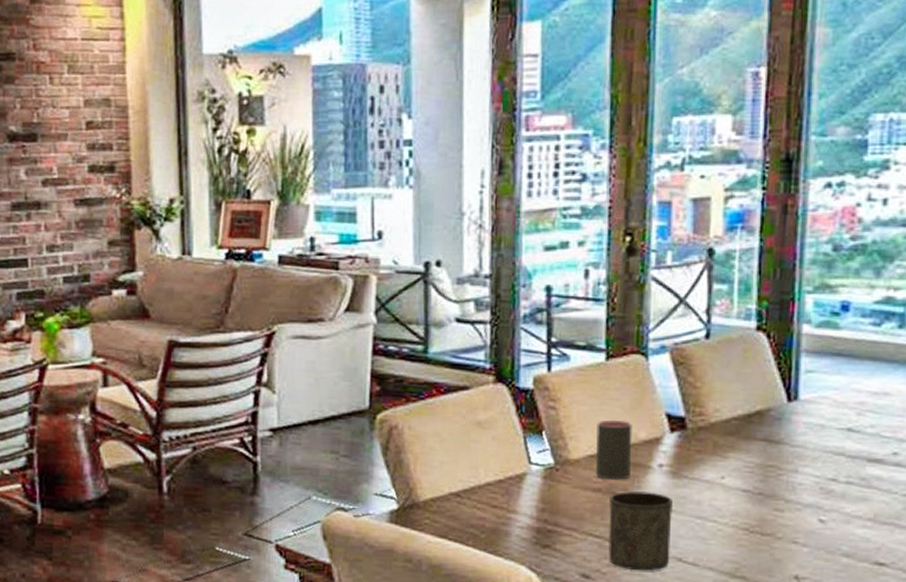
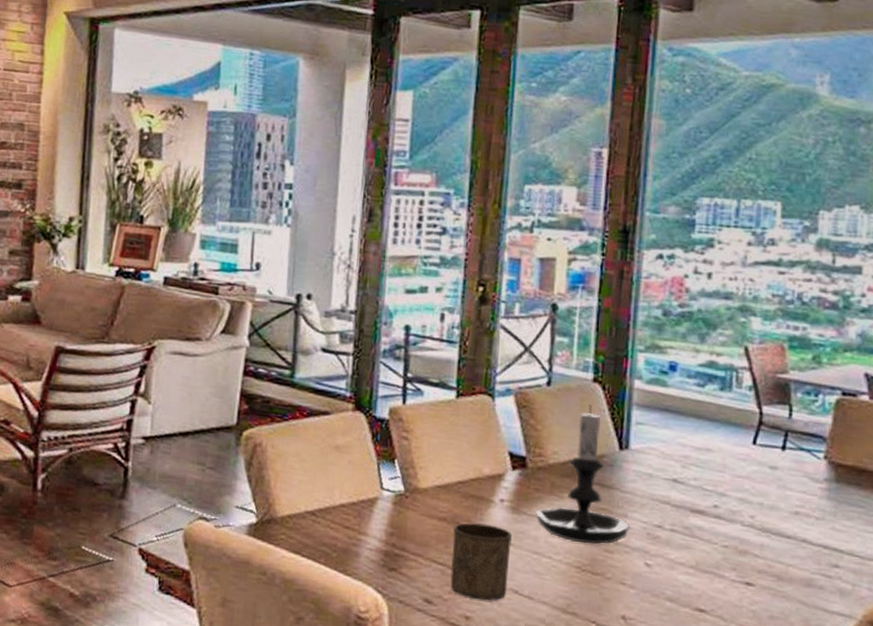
cup: present [595,419,632,480] -> none [442,453,478,511]
candle holder: none [697,355,801,504] -> present [534,404,630,544]

